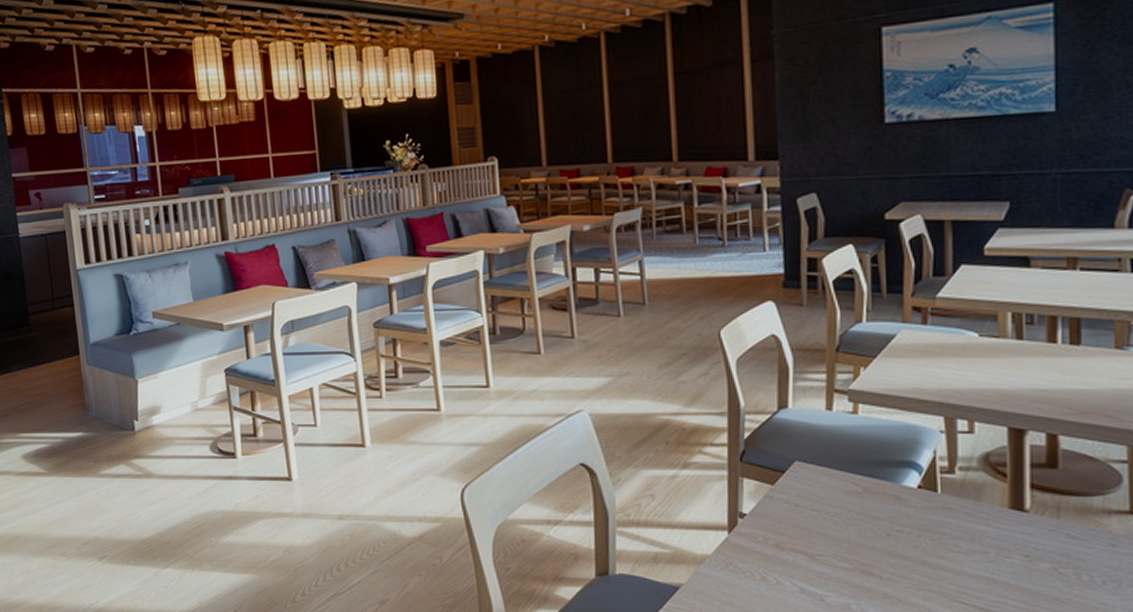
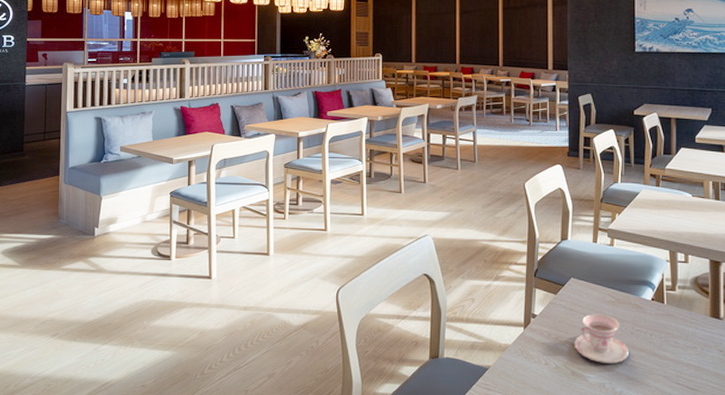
teacup: none [802,509,886,577] -> present [574,313,630,364]

